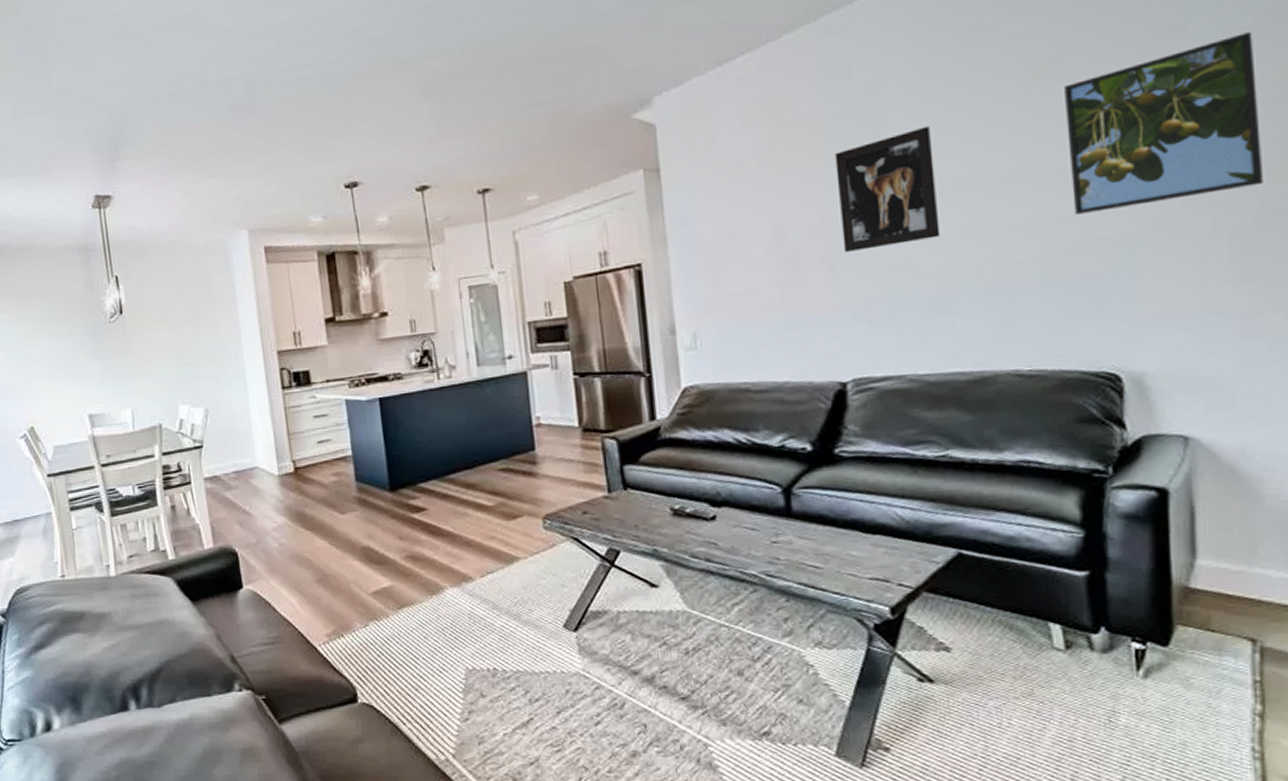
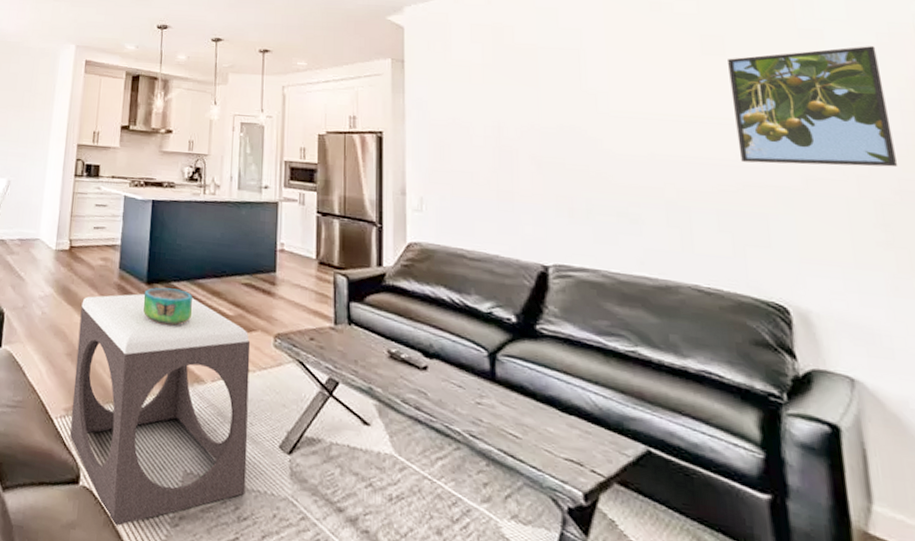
footstool: none [321,496,534,733] -> present [70,294,251,527]
decorative bowl: none [389,490,448,530] -> present [143,287,193,326]
wall art: present [835,126,940,252] -> none [544,68,629,158]

